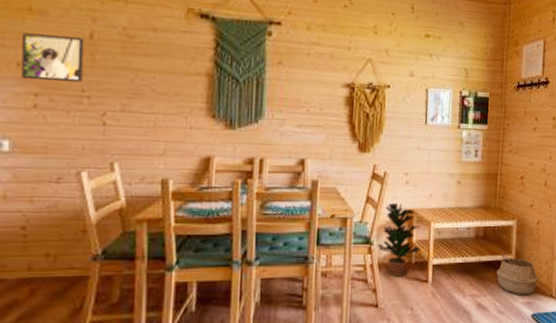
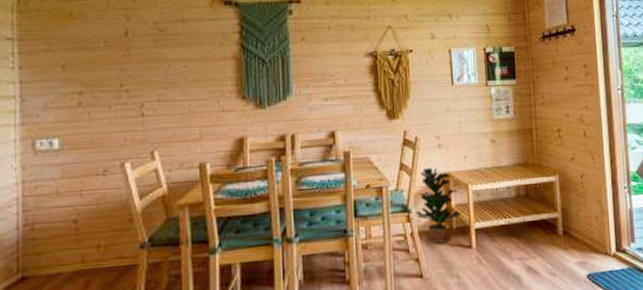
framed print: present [21,33,84,82] -> none [66,36,120,80]
woven basket: present [496,253,539,295] -> none [543,211,590,255]

